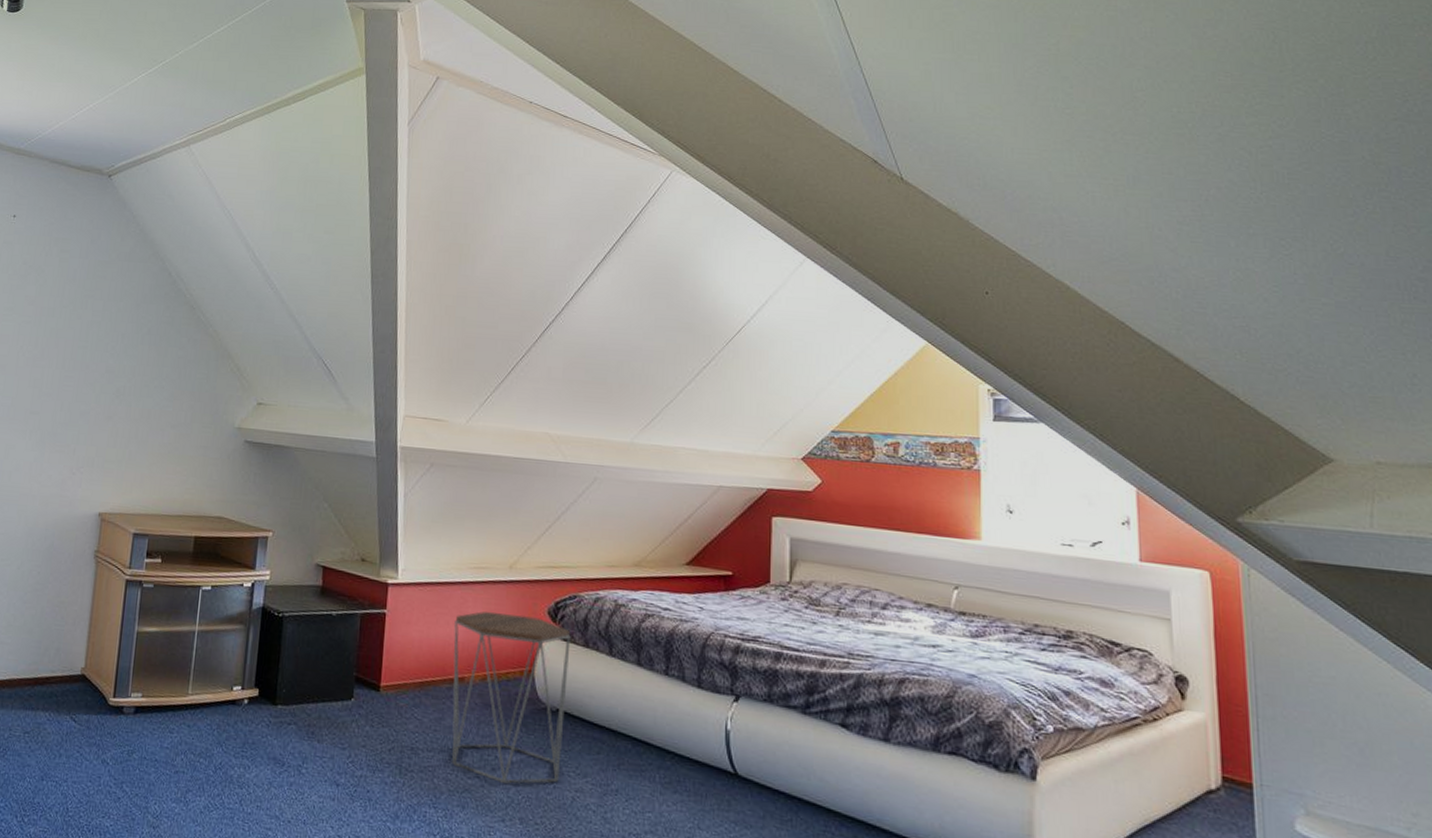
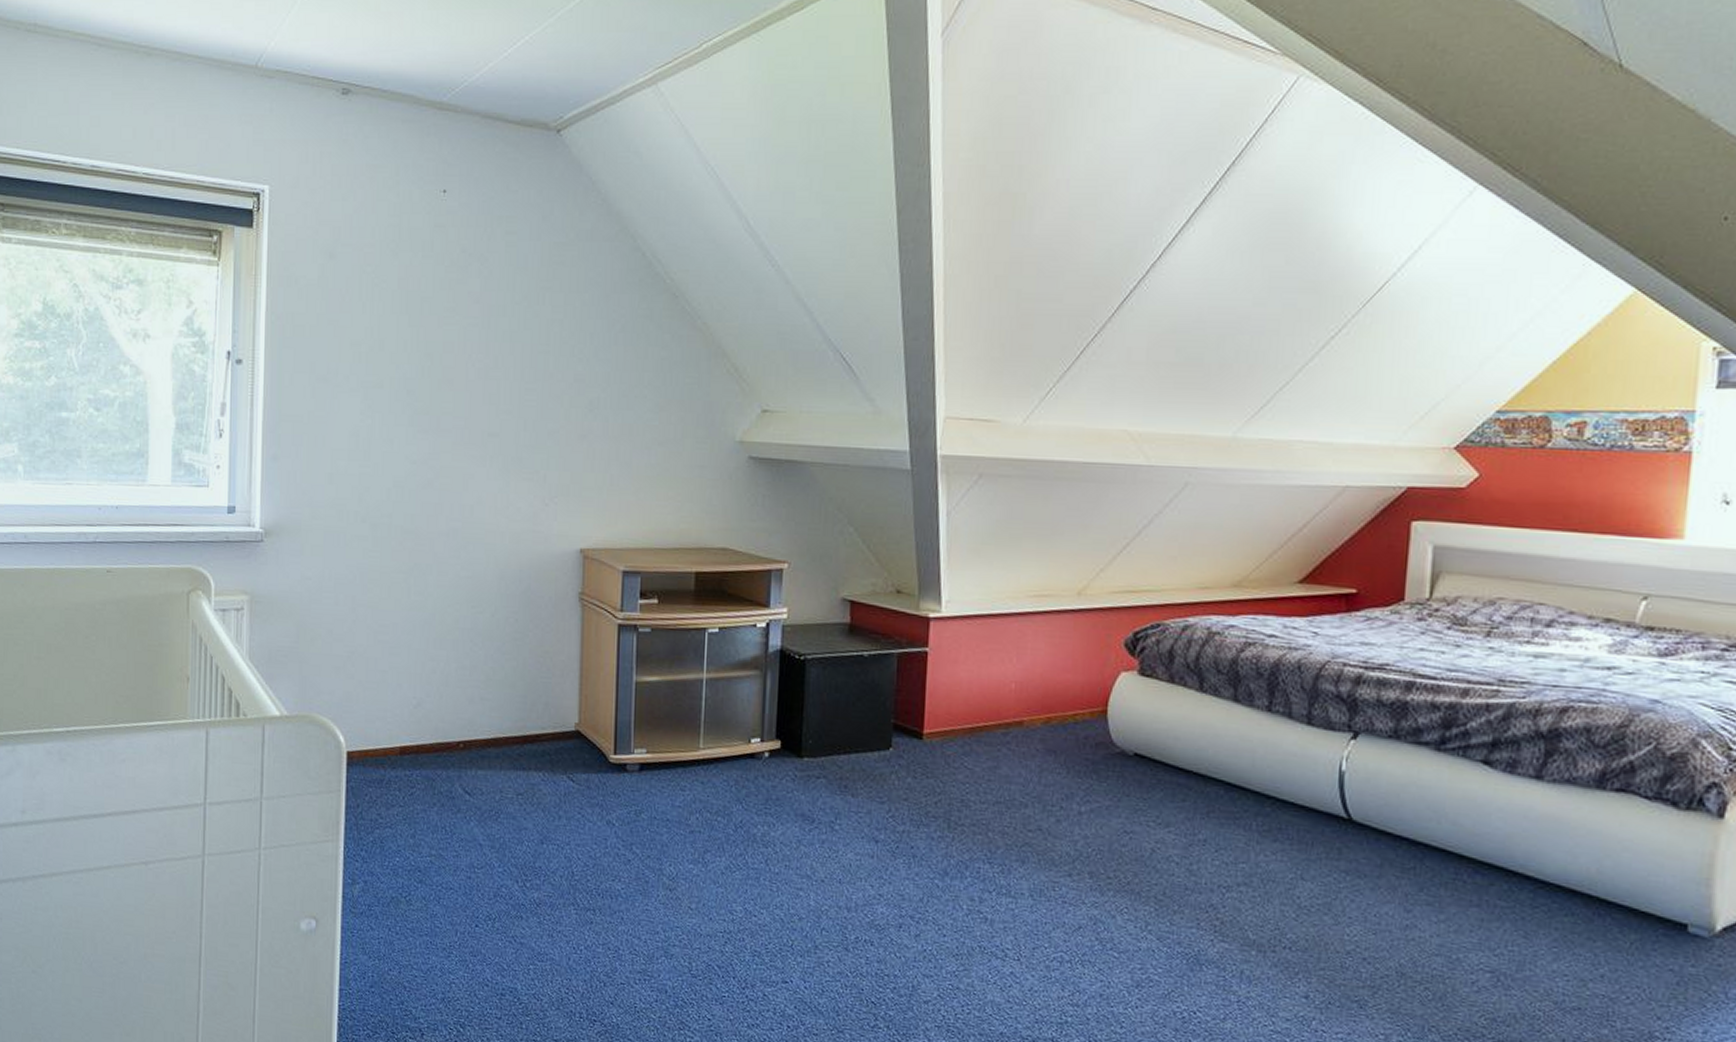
side table: present [452,611,571,784] -> none [1008,645,1153,836]

